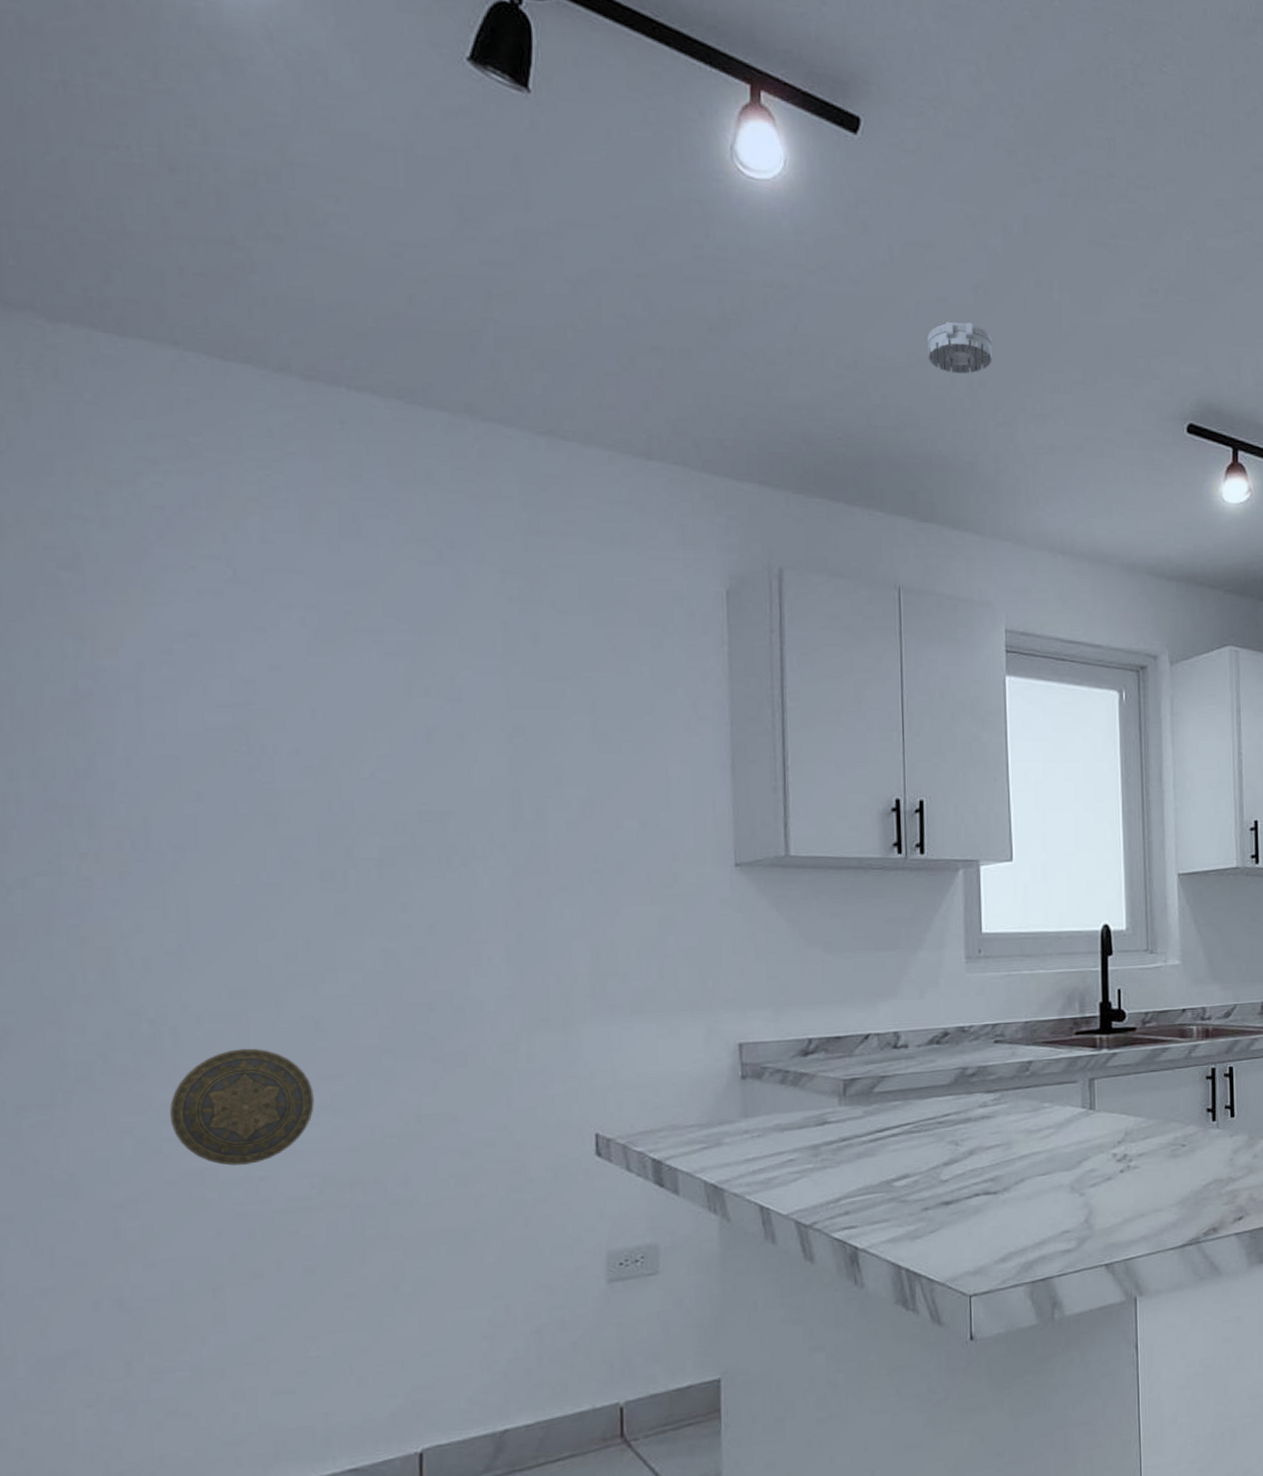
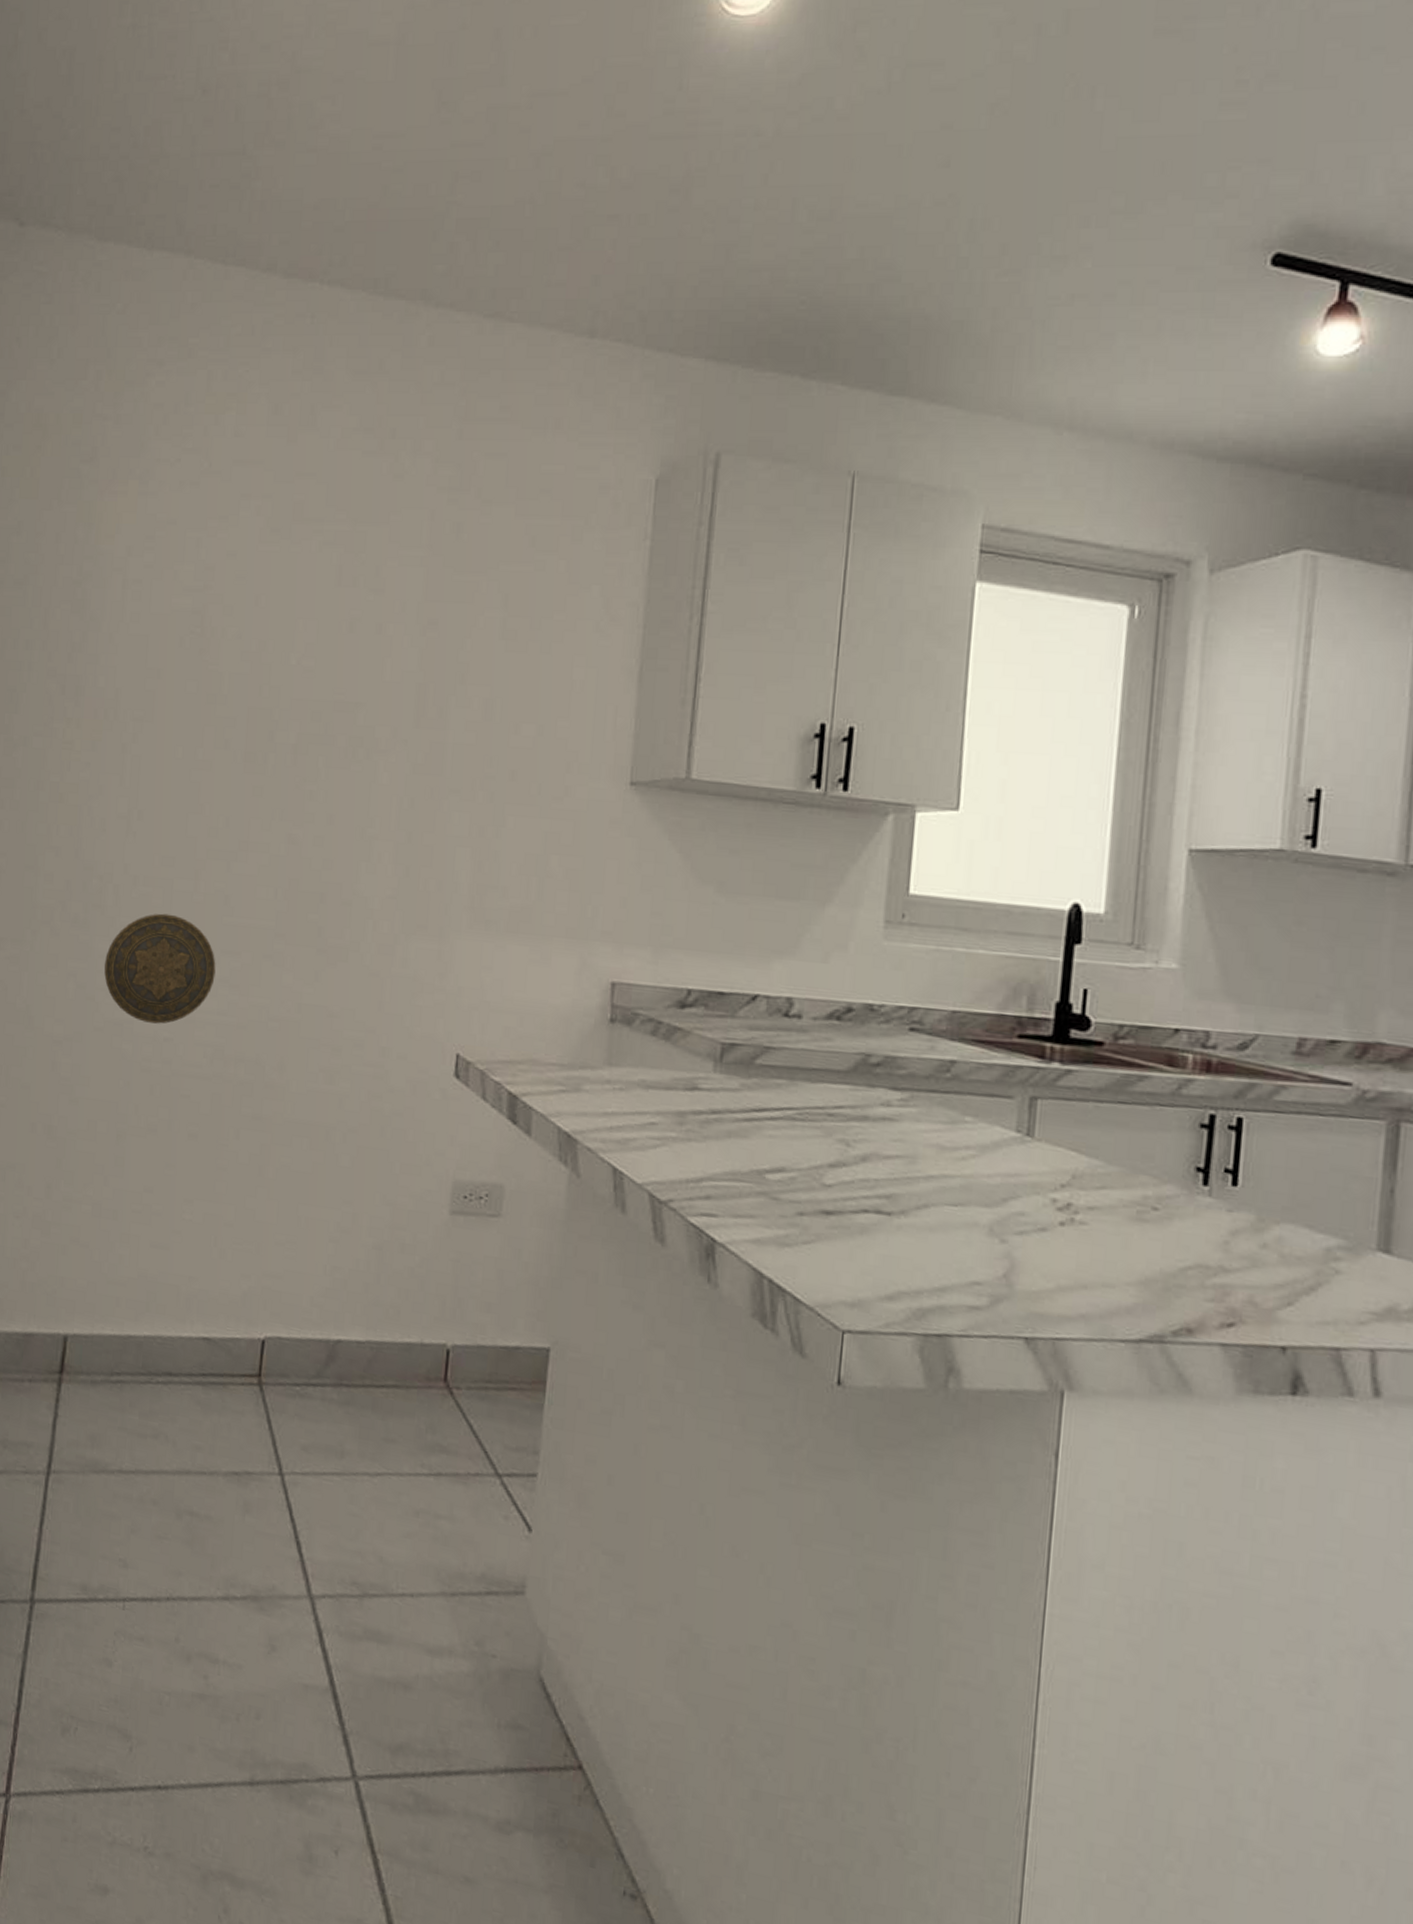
smoke detector: present [927,321,992,374] -> none [921,151,1006,214]

